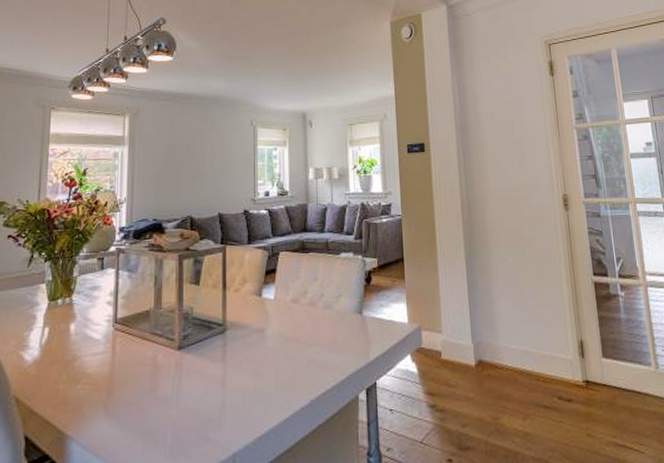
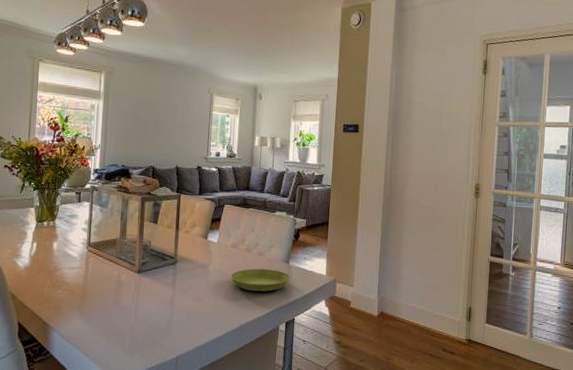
saucer: none [293,324,366,355] -> present [230,268,291,292]

